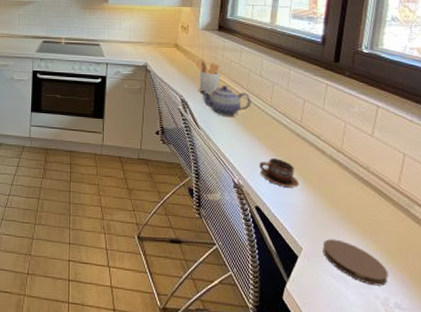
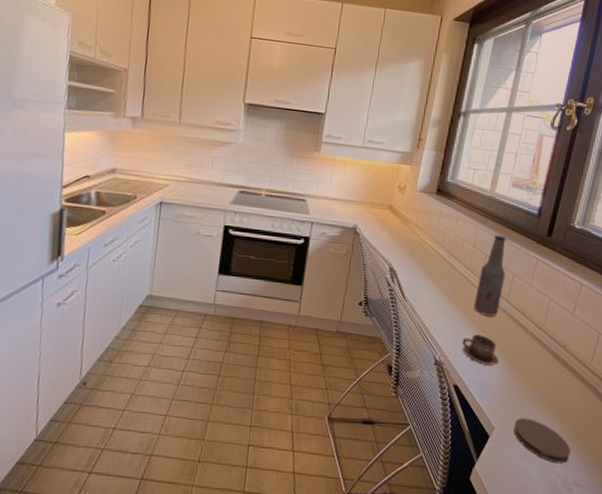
utensil holder: present [193,59,221,96] -> none [406,223,434,265]
teapot: present [199,85,251,117] -> none [410,254,462,289]
bottle: none [267,63,296,141] -> present [474,234,506,316]

